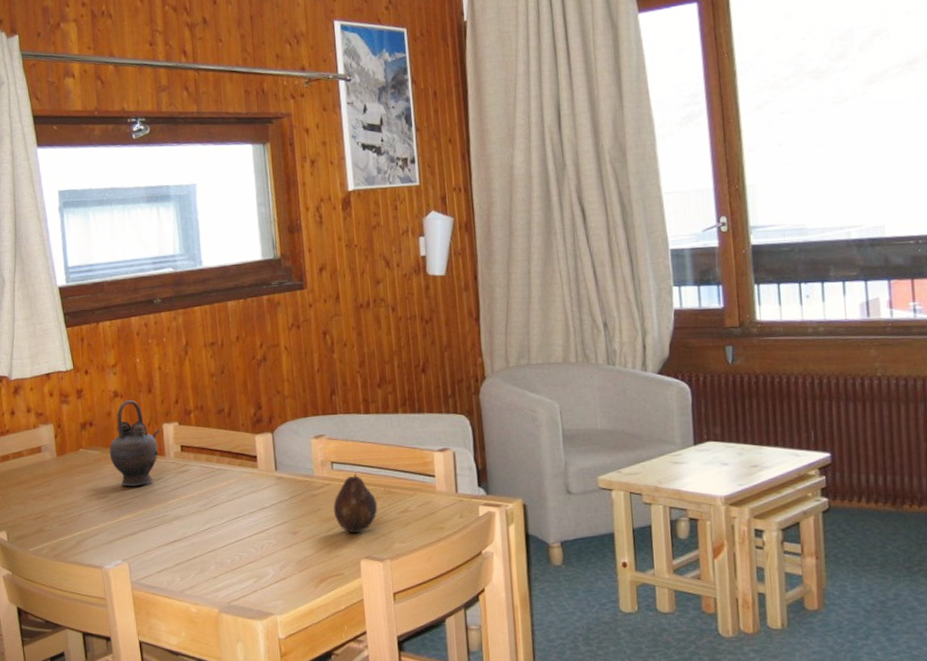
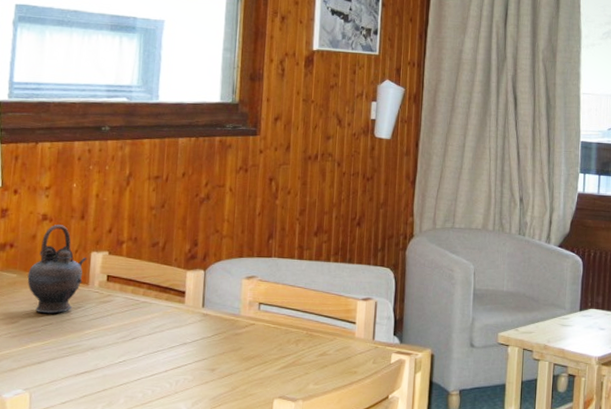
fruit: present [333,473,378,534] -> none [254,315,298,374]

